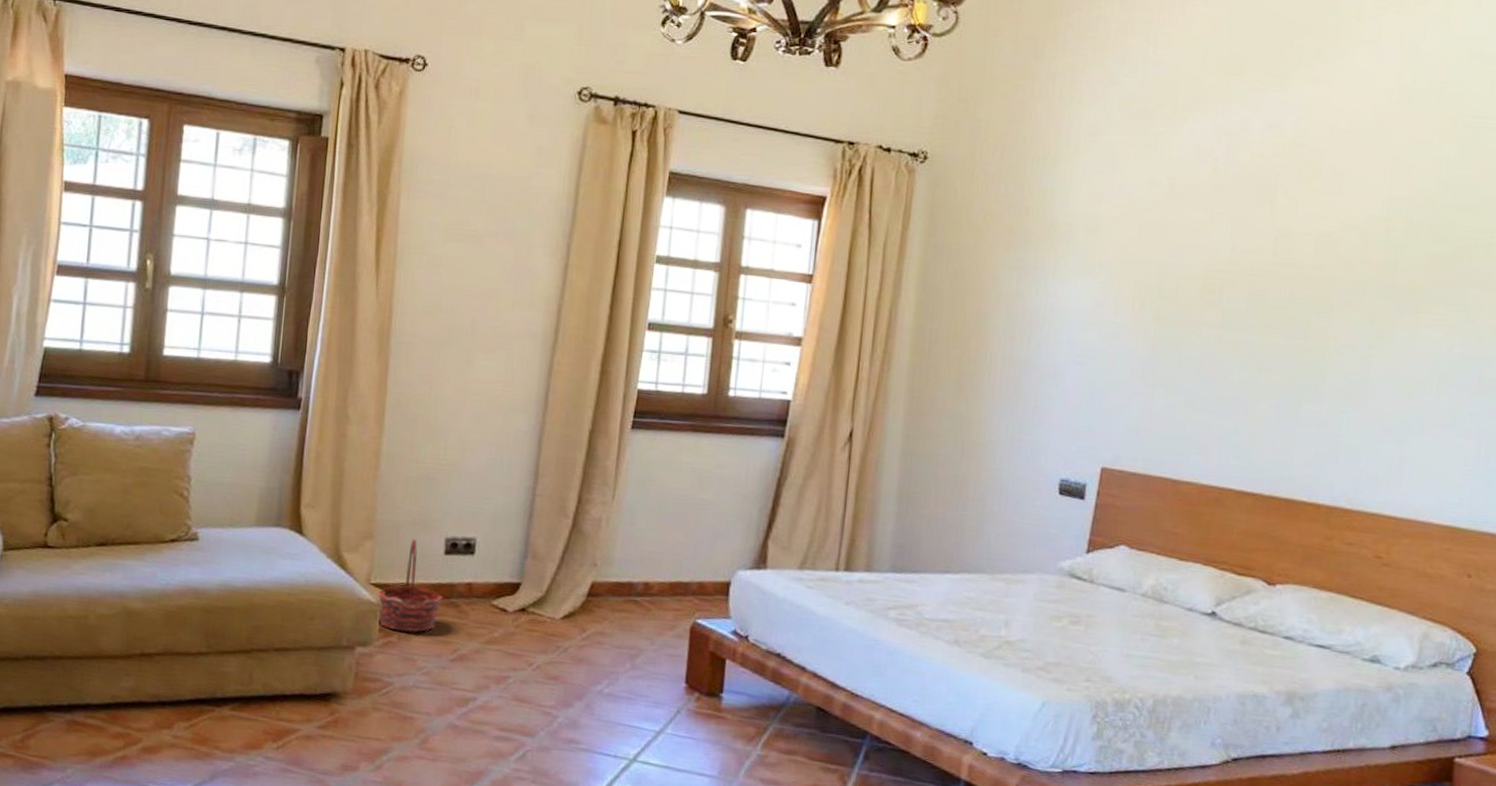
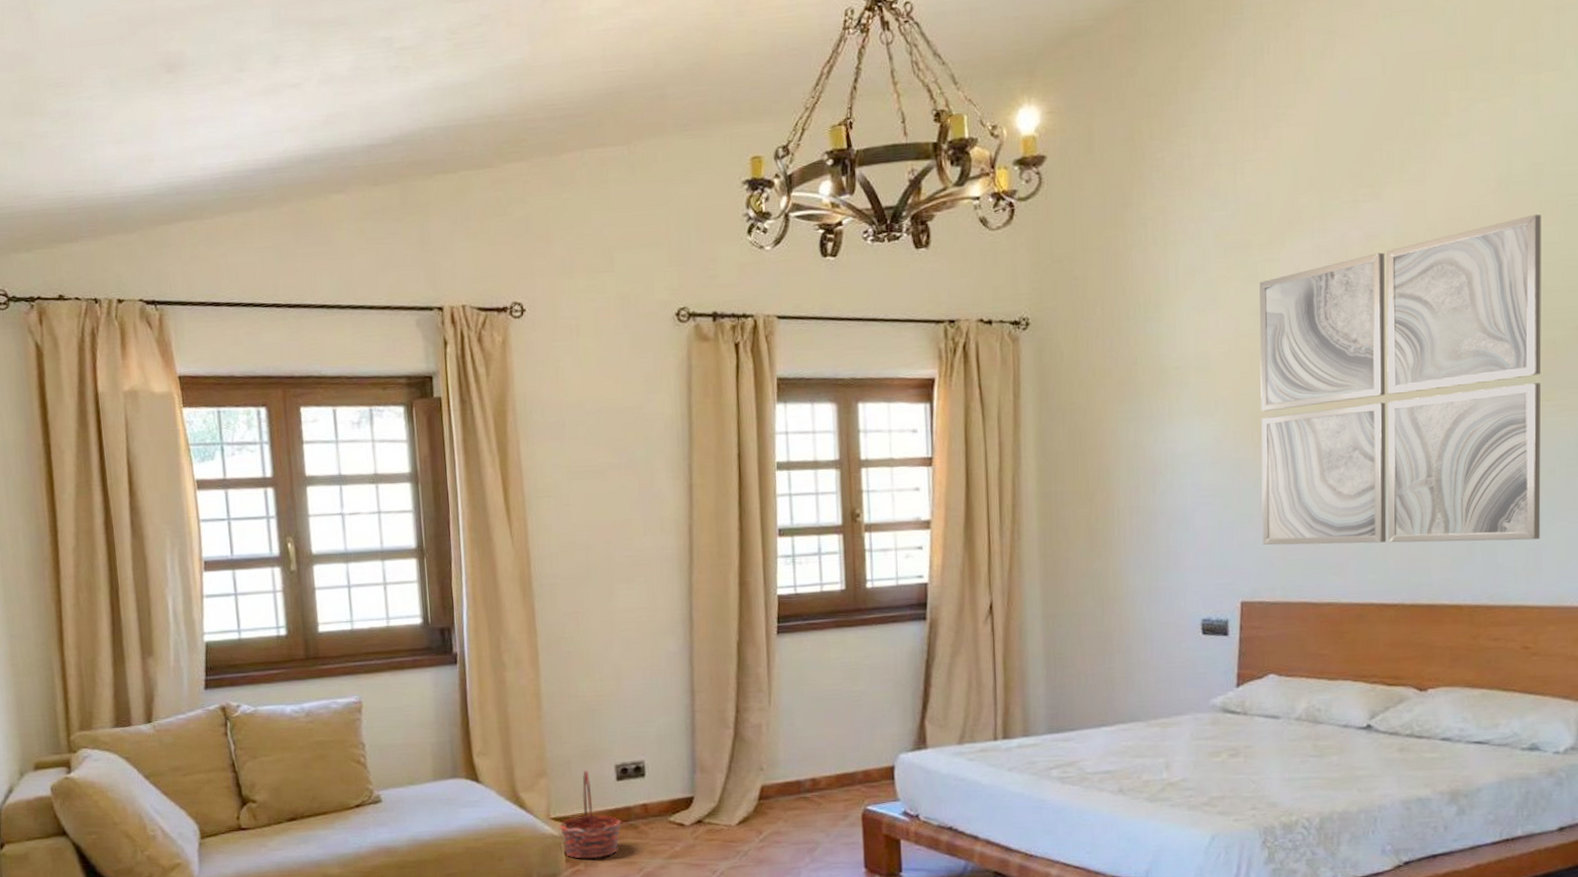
wall art: none [1130,129,1439,450] -> present [1259,214,1542,546]

